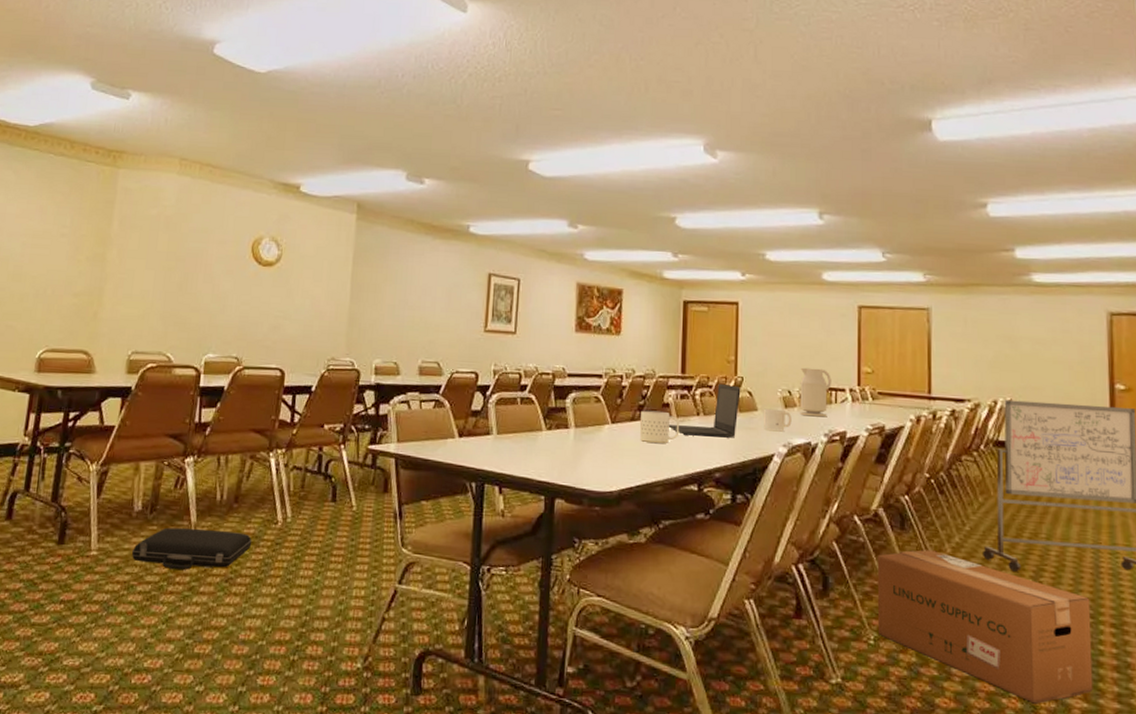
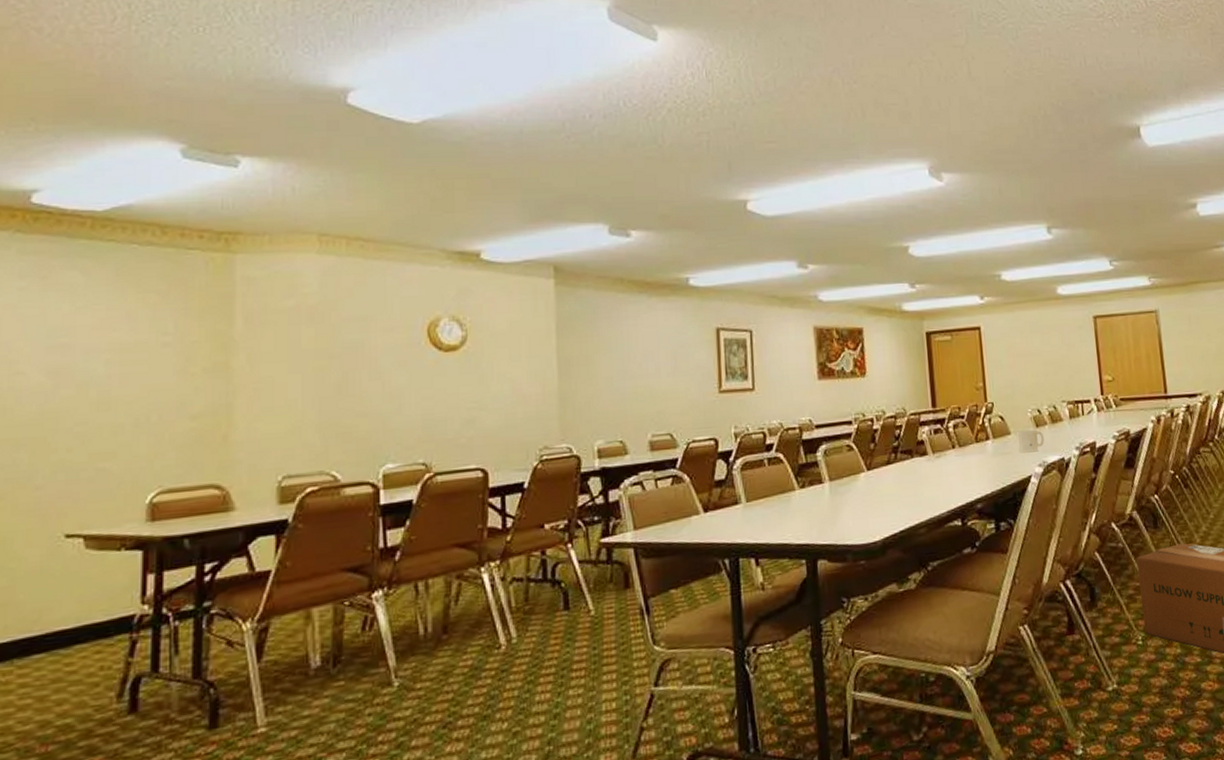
briefcase: present [132,527,252,570] -> none [315,666,471,728]
mug: present [640,410,680,443] -> none [896,449,937,484]
laptop: present [668,383,741,438] -> none [925,412,993,471]
water jug: present [800,367,831,417] -> none [1046,383,1077,433]

